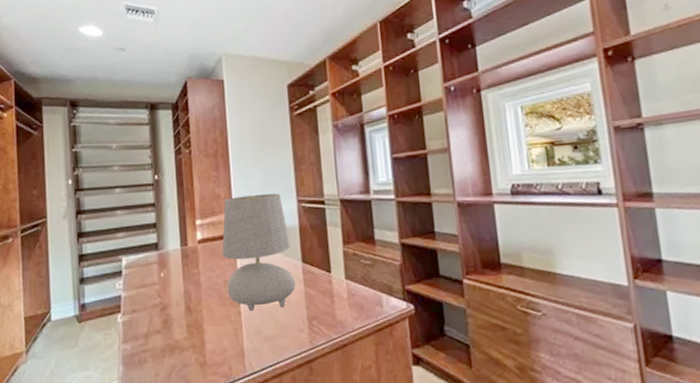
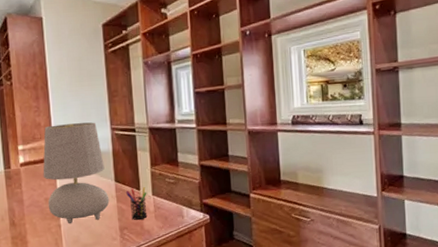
pen holder: none [314,269,340,309] -> present [125,187,148,220]

